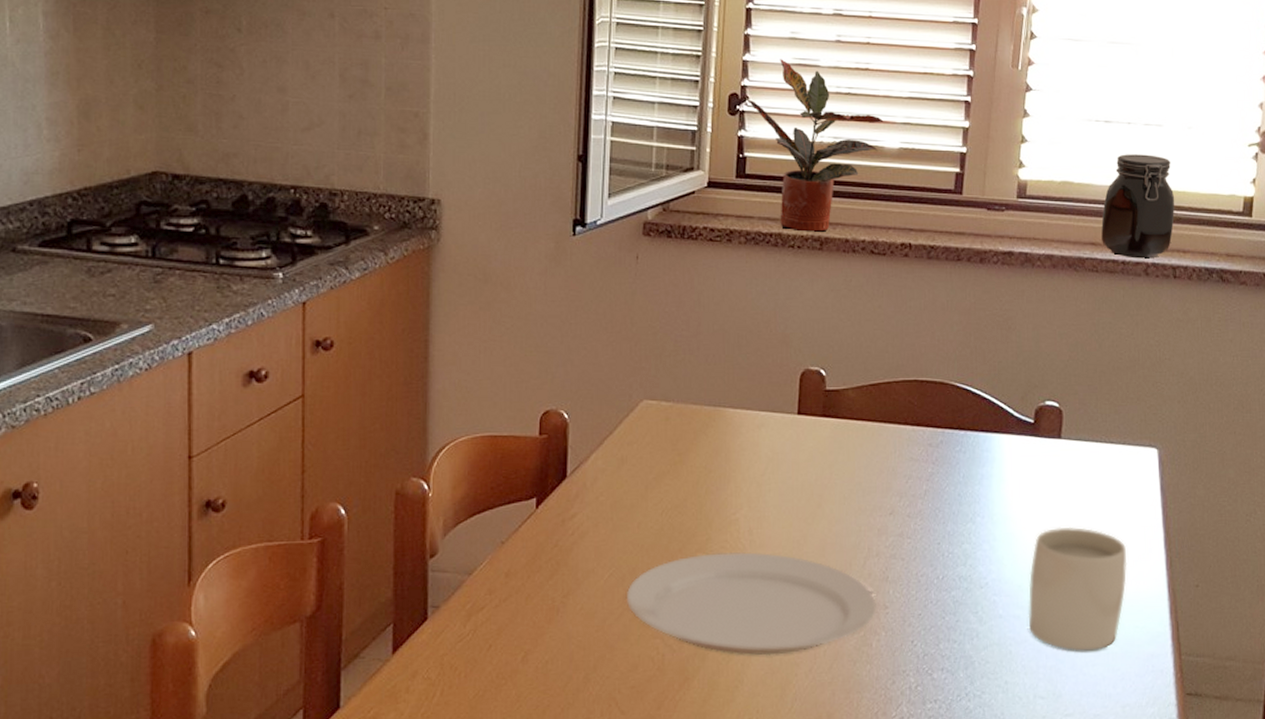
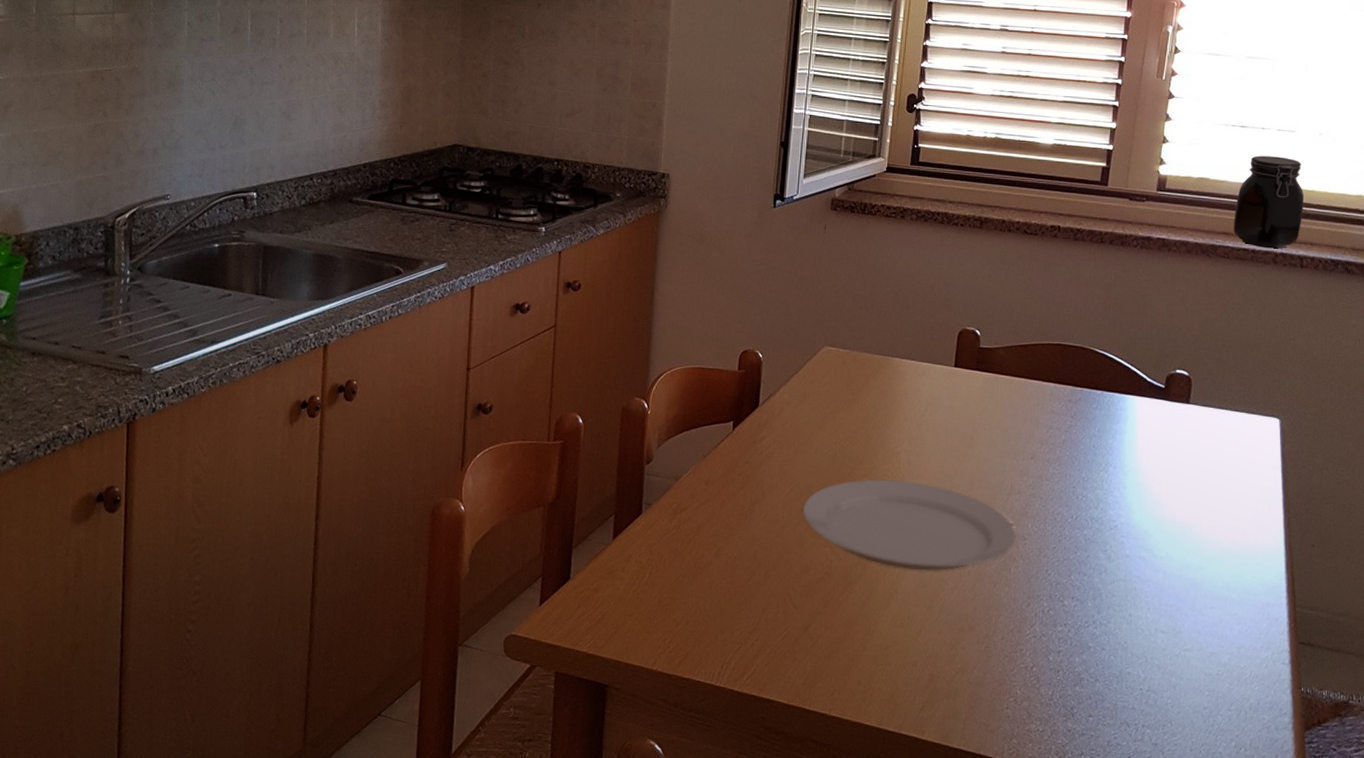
potted plant: present [747,59,884,232] -> none [923,66,1040,213]
mug: present [1028,526,1127,652] -> none [1152,481,1247,595]

